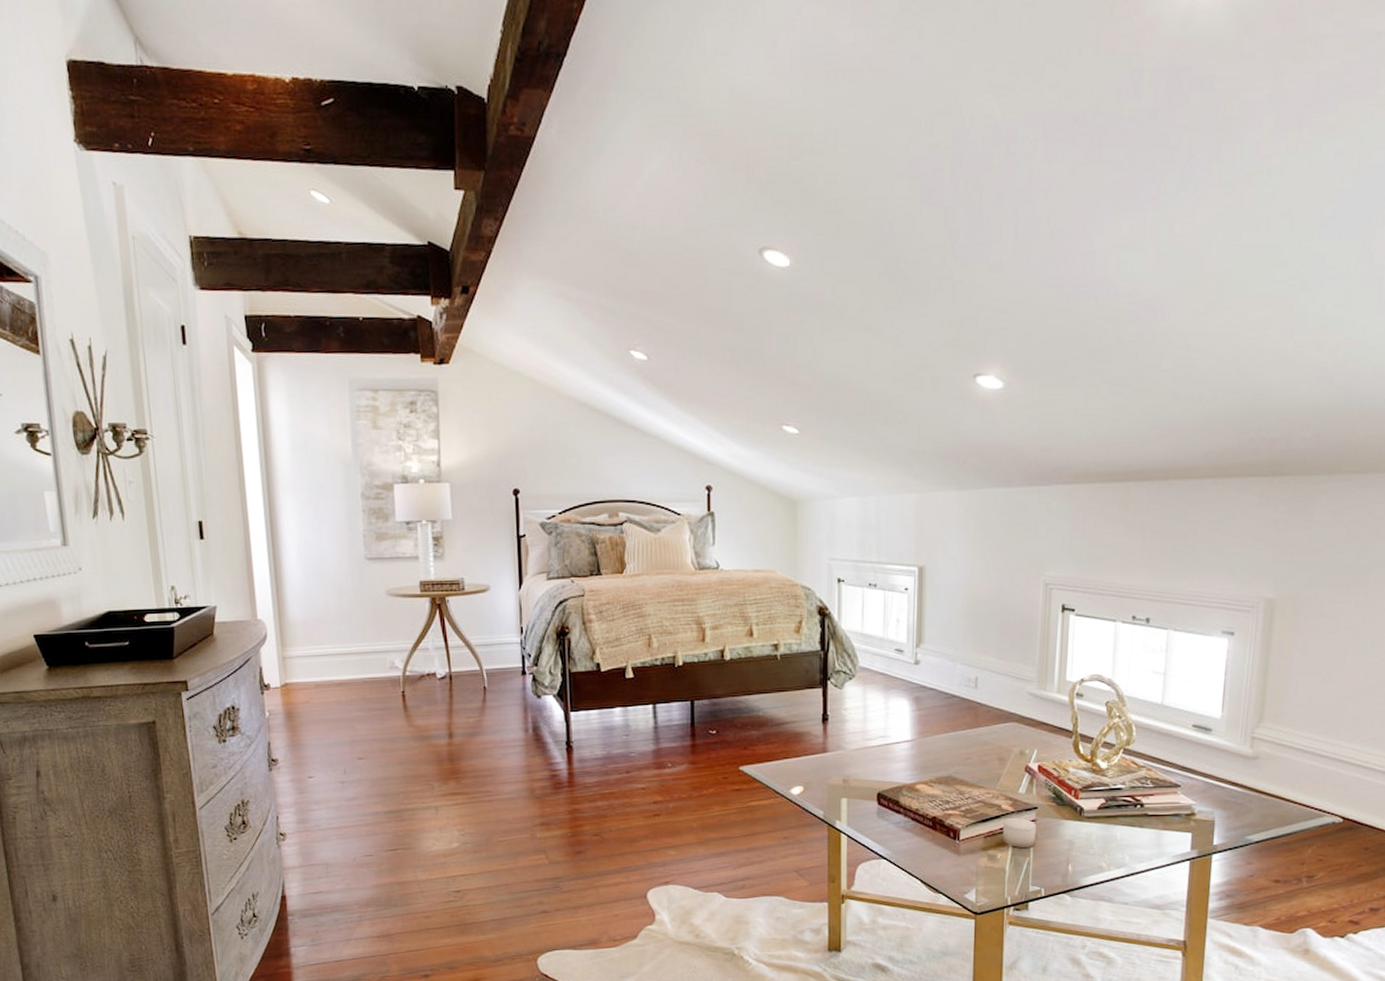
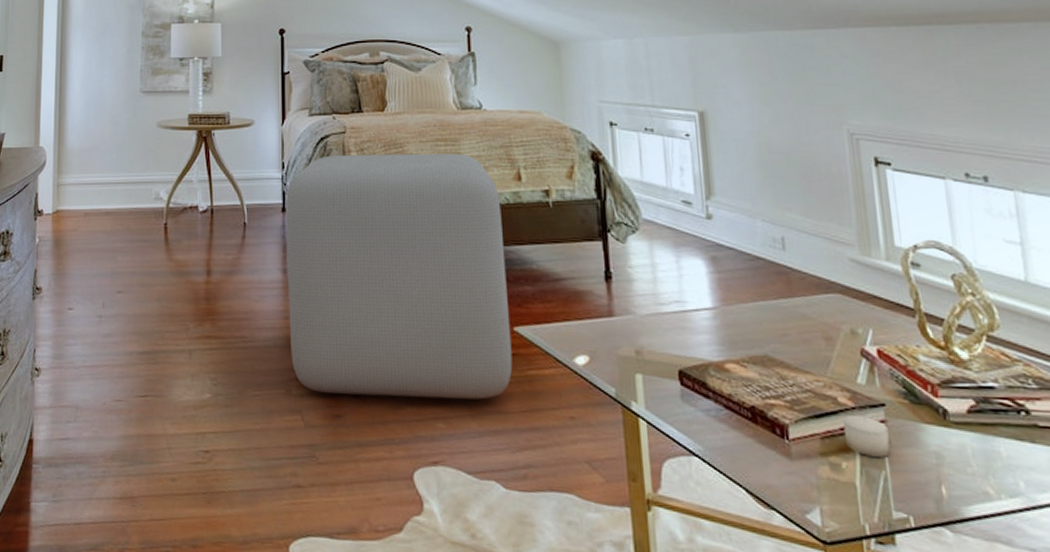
pouf: none [524,613,737,835] -> present [285,153,513,400]

